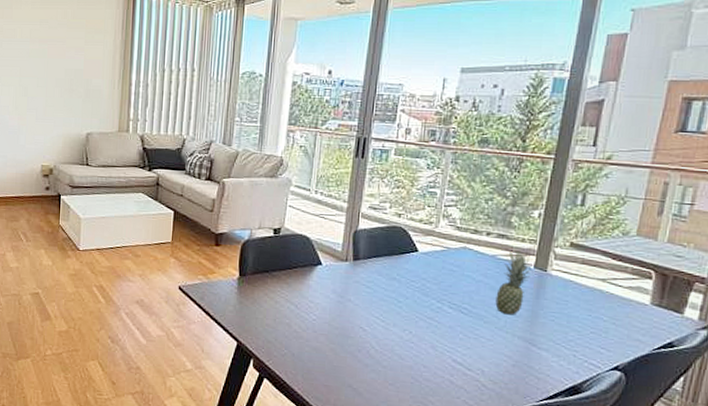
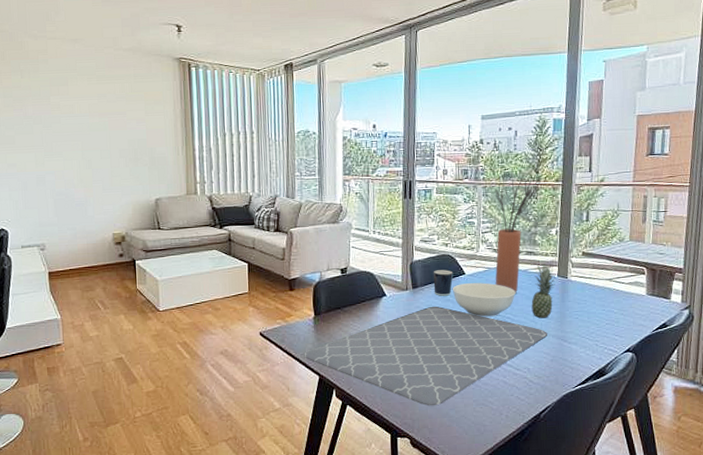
placemat: none [223,283,512,395] -> present [304,307,547,406]
mug: none [378,243,404,274] -> present [433,269,454,296]
bowl: none [400,262,478,305] -> present [452,283,516,317]
vase: none [453,138,527,282] -> present [494,172,541,294]

